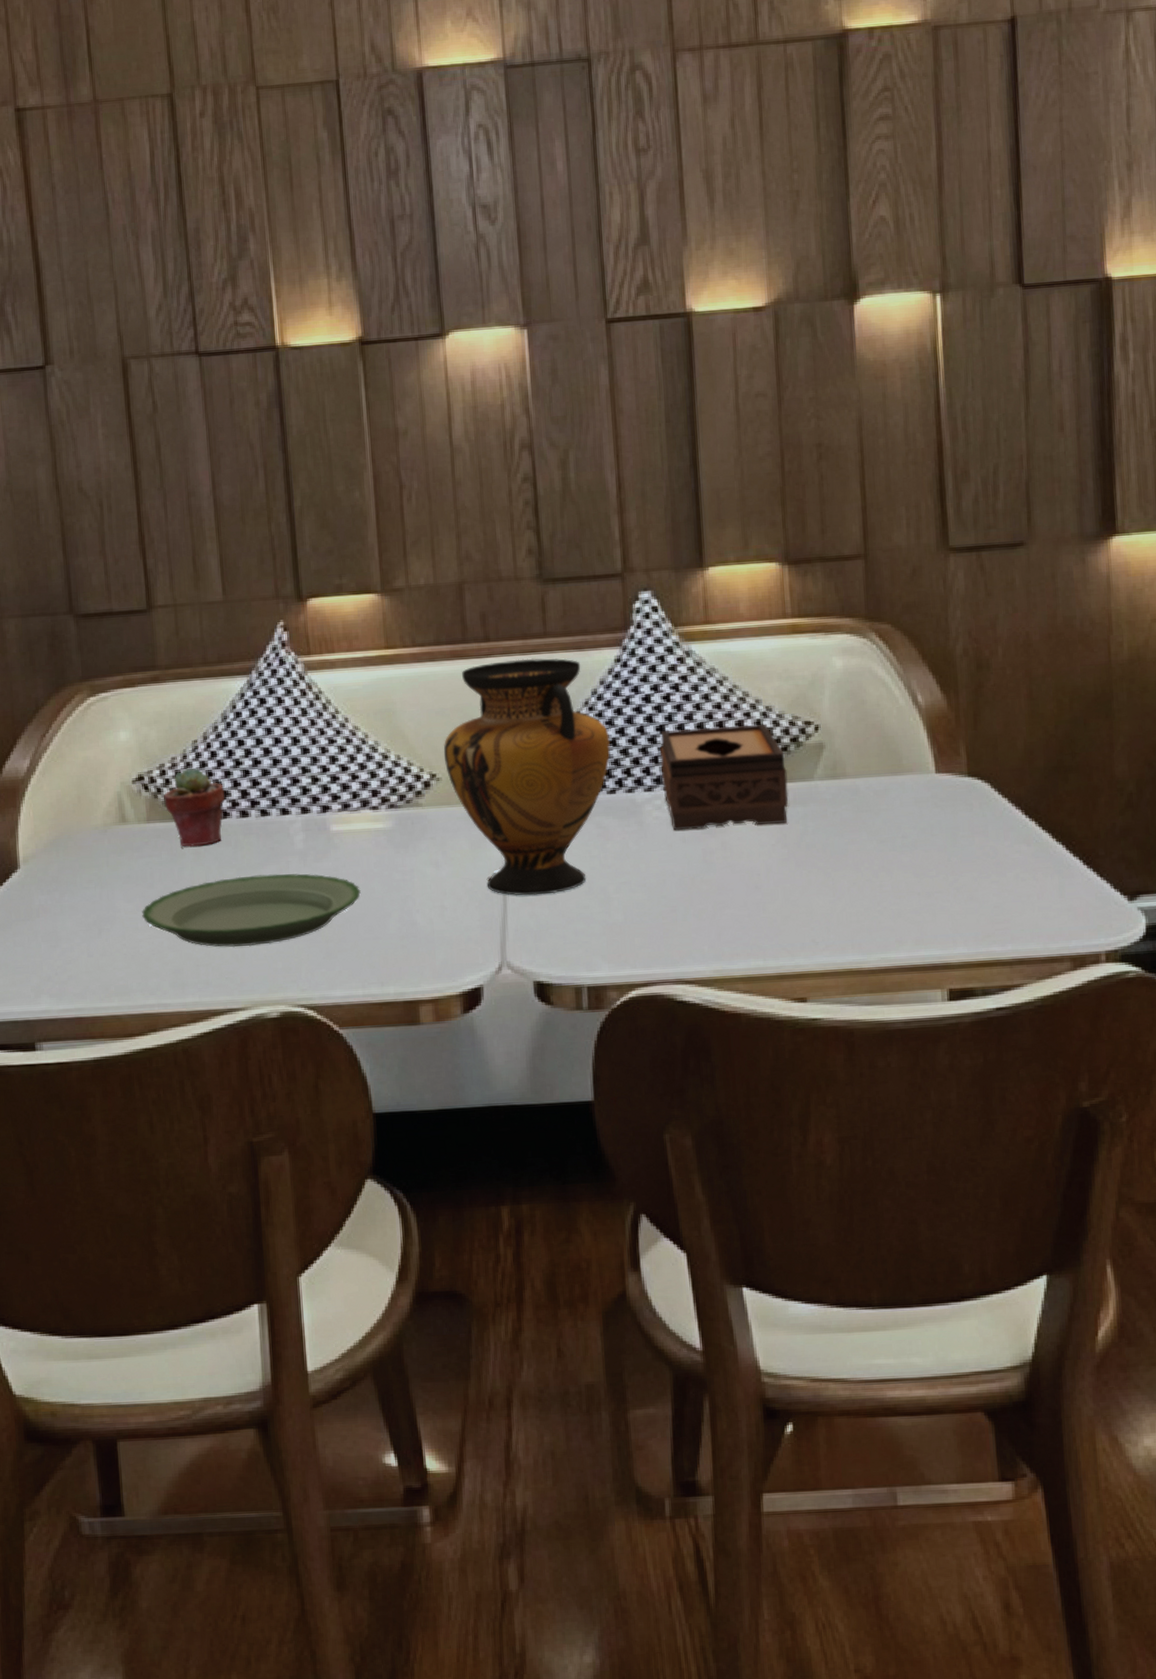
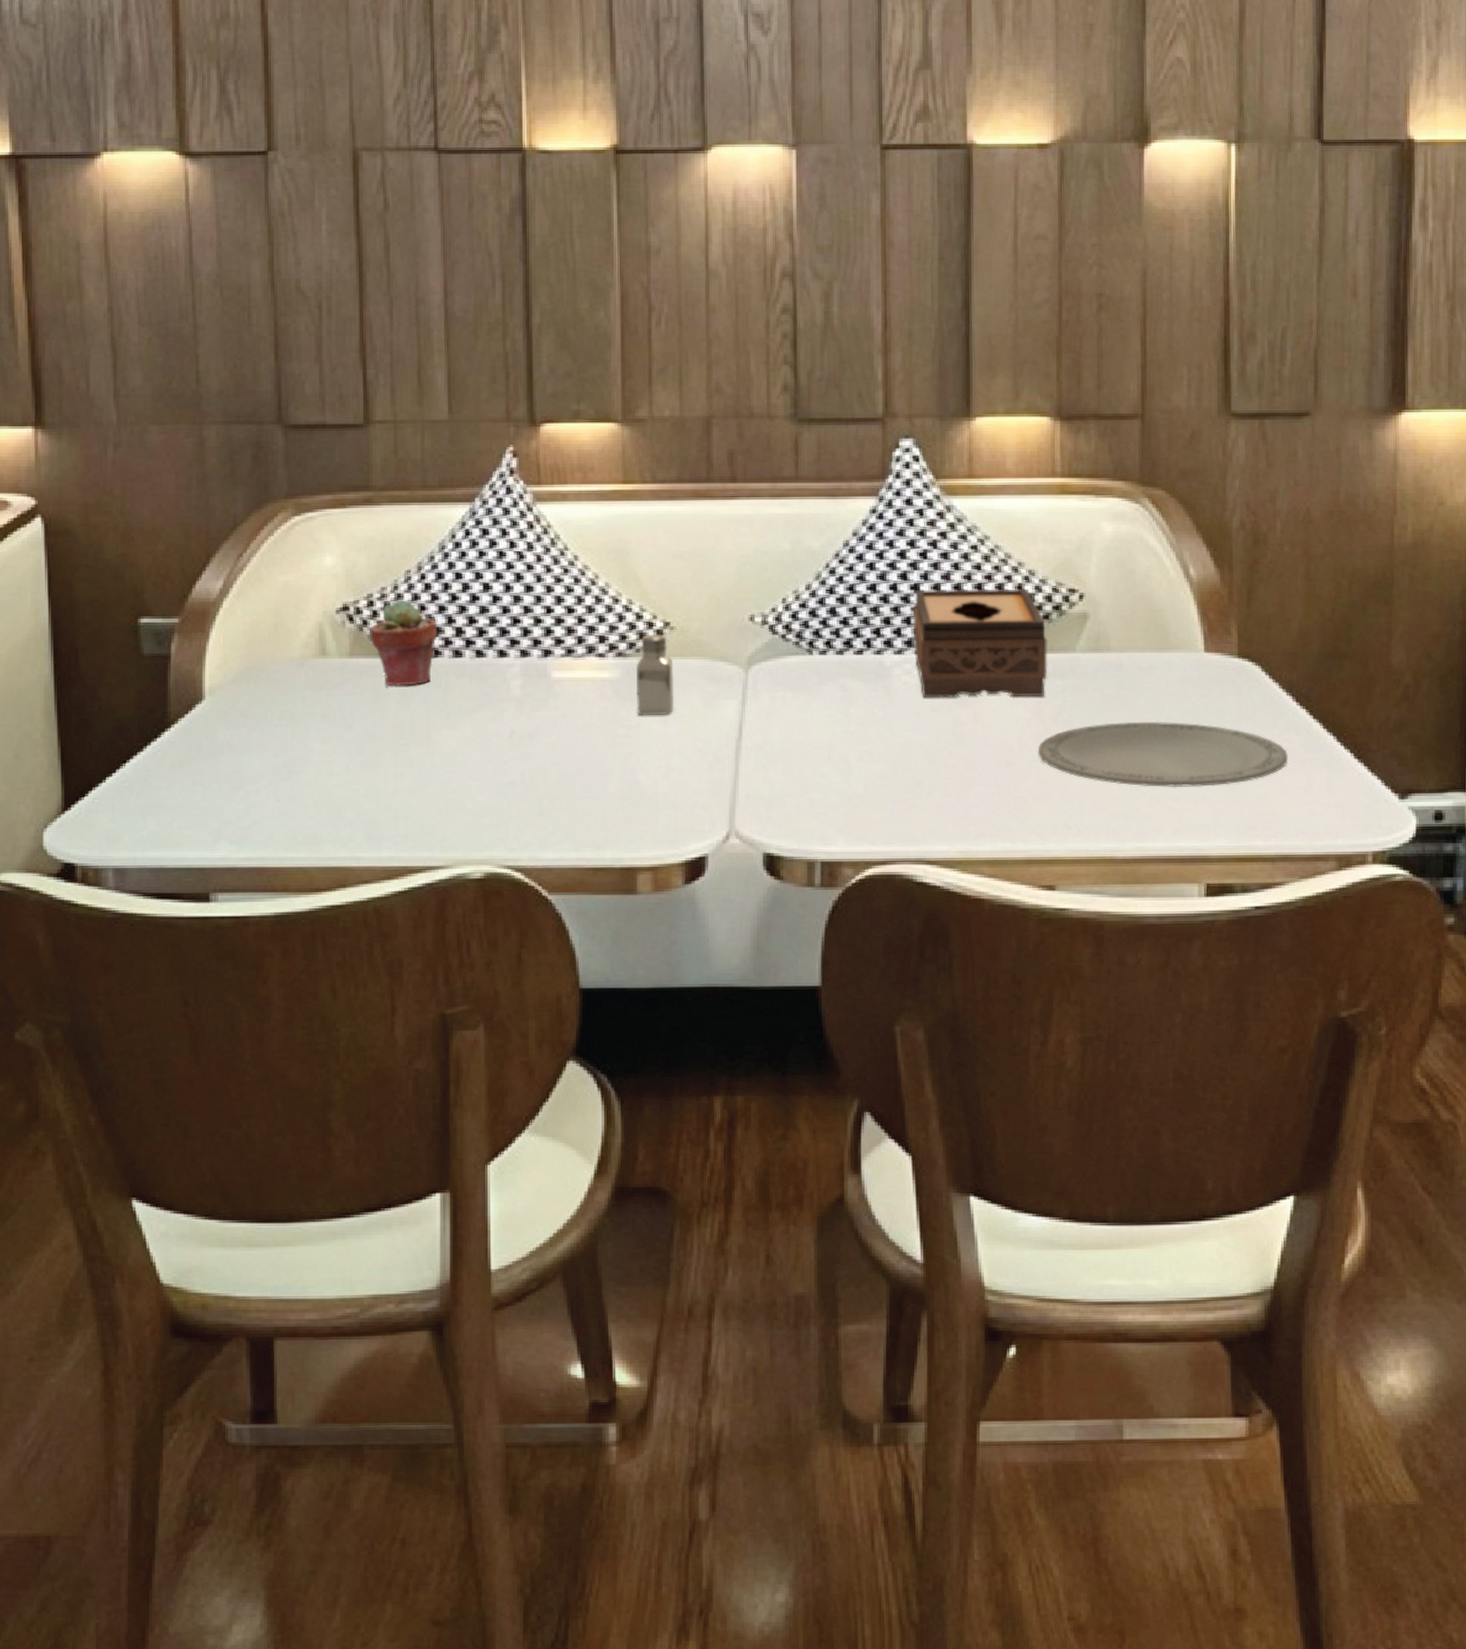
plate: present [142,874,361,948] -> none [338,721,580,799]
saltshaker: none [408,785,444,861] -> present [636,634,675,716]
vase: present [443,658,611,896] -> none [679,503,861,760]
plate: none [783,840,1021,902] -> present [1037,721,1289,788]

